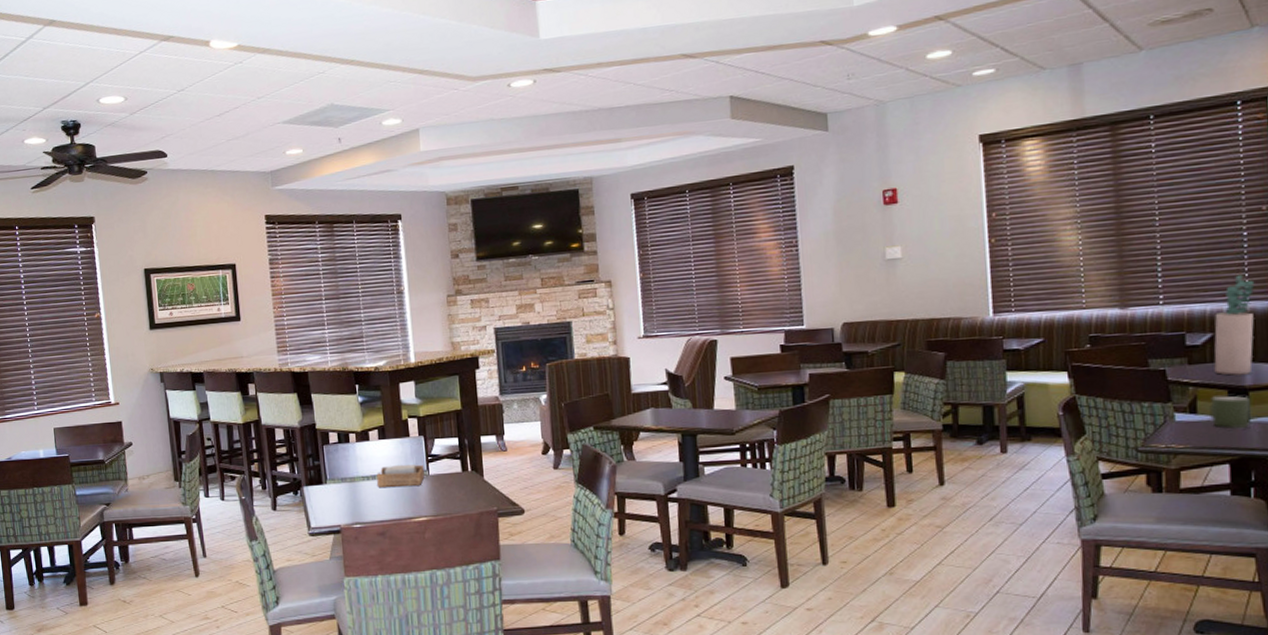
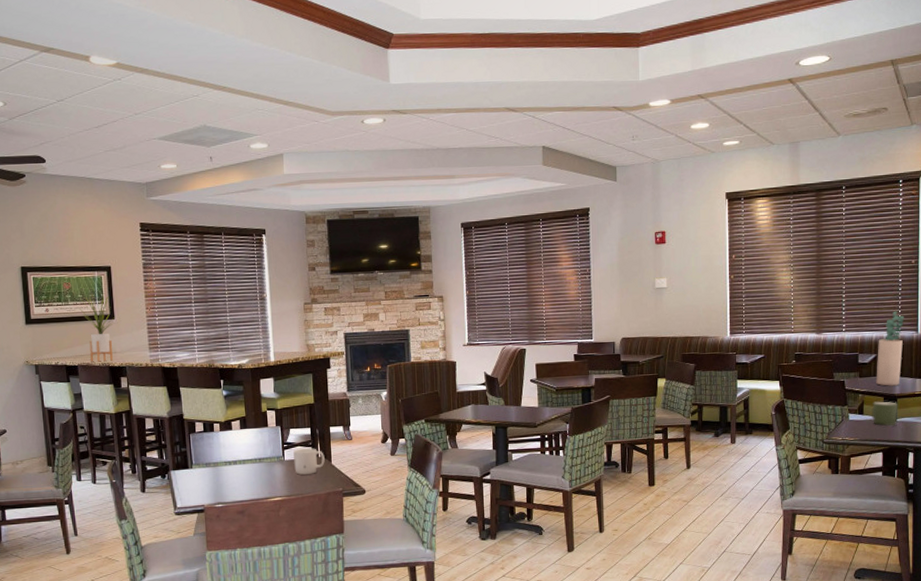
house plant: none [204,291,242,369] -> present [80,291,116,362]
napkin holder: present [377,464,425,488] -> none [238,451,280,472]
mug: none [439,461,476,492] -> present [293,448,325,475]

